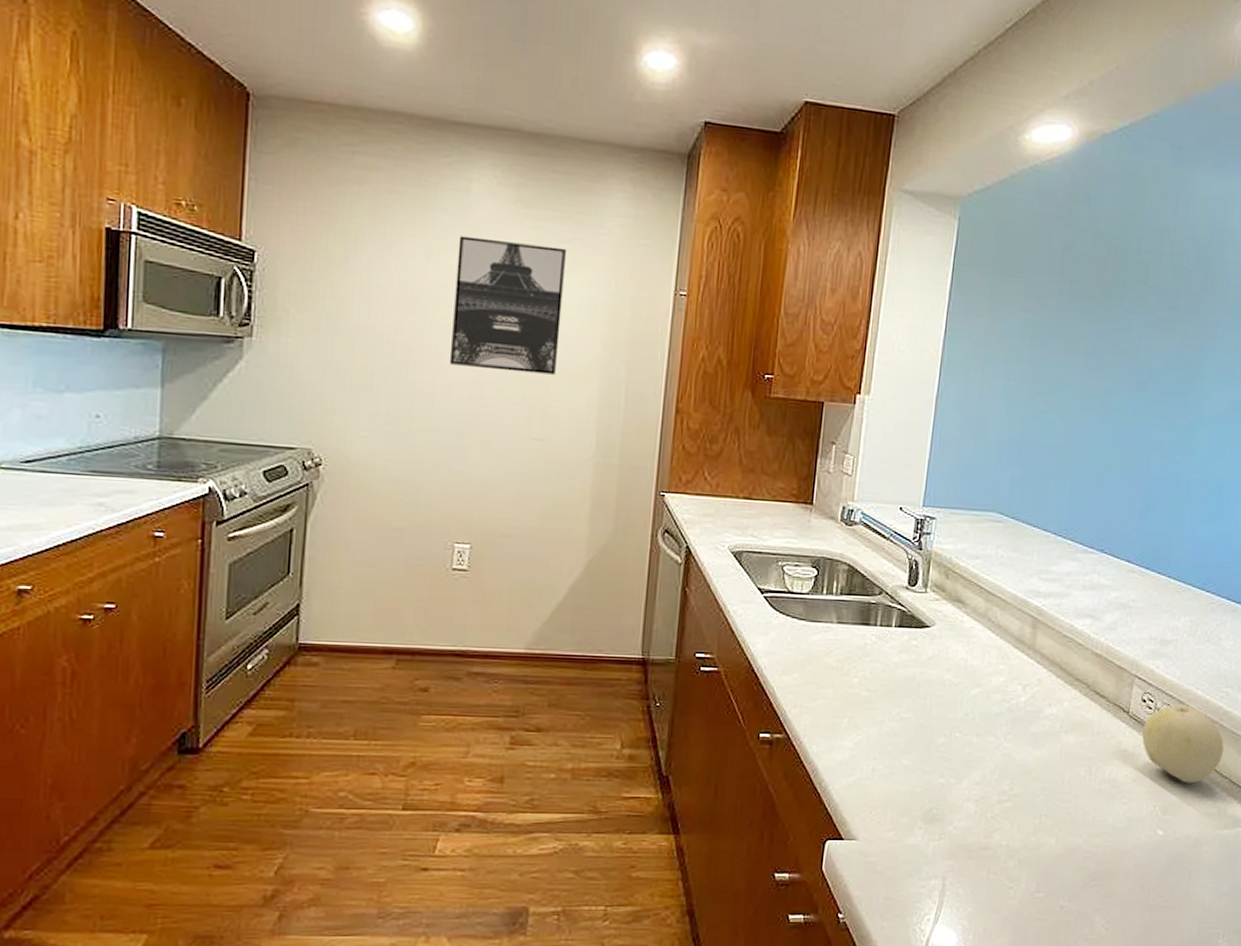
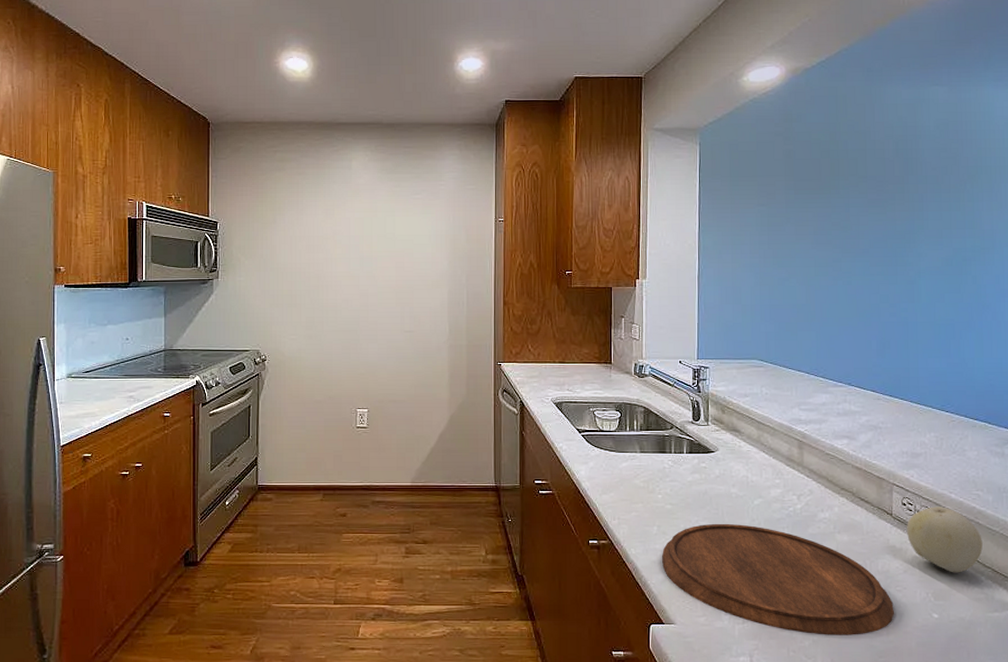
wall art: present [449,235,567,375] -> none [345,197,419,286]
cutting board: none [848,716,1116,855] -> present [661,523,894,635]

